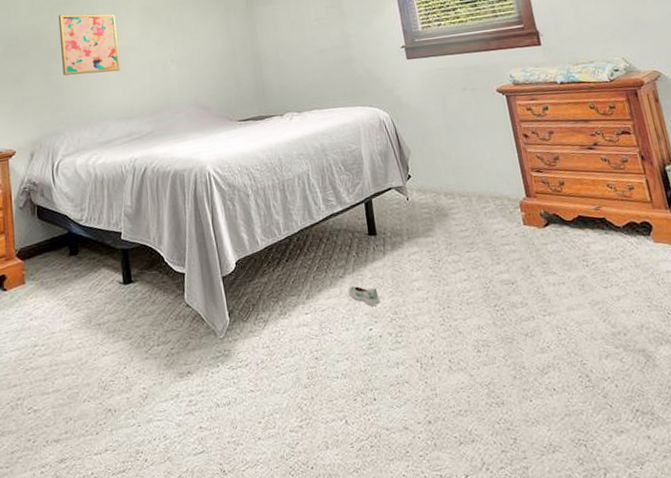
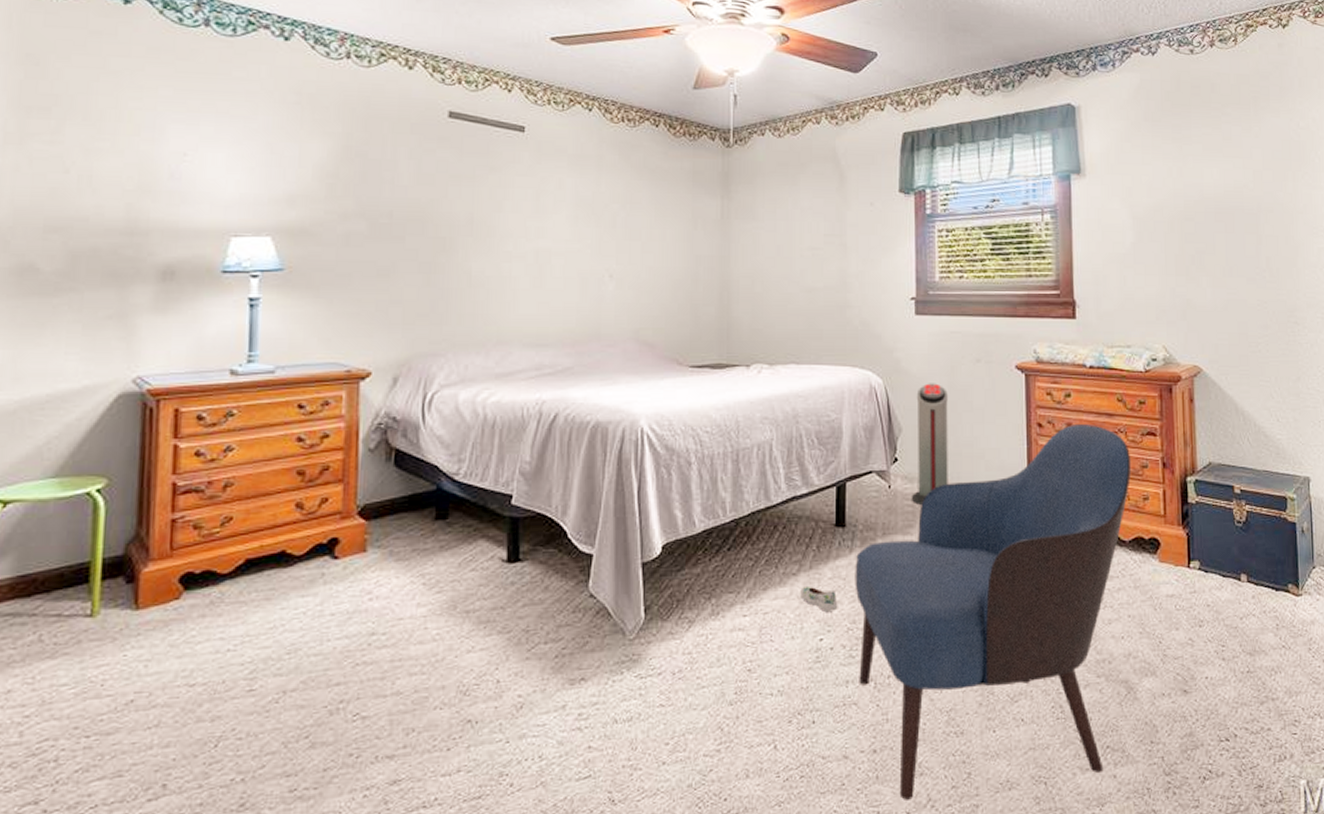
wall art: present [58,14,121,76] -> none [453,191,539,281]
armchair: none [389,130,637,464] -> present [855,423,1132,800]
air purifier: none [417,111,456,212] -> present [911,383,948,505]

